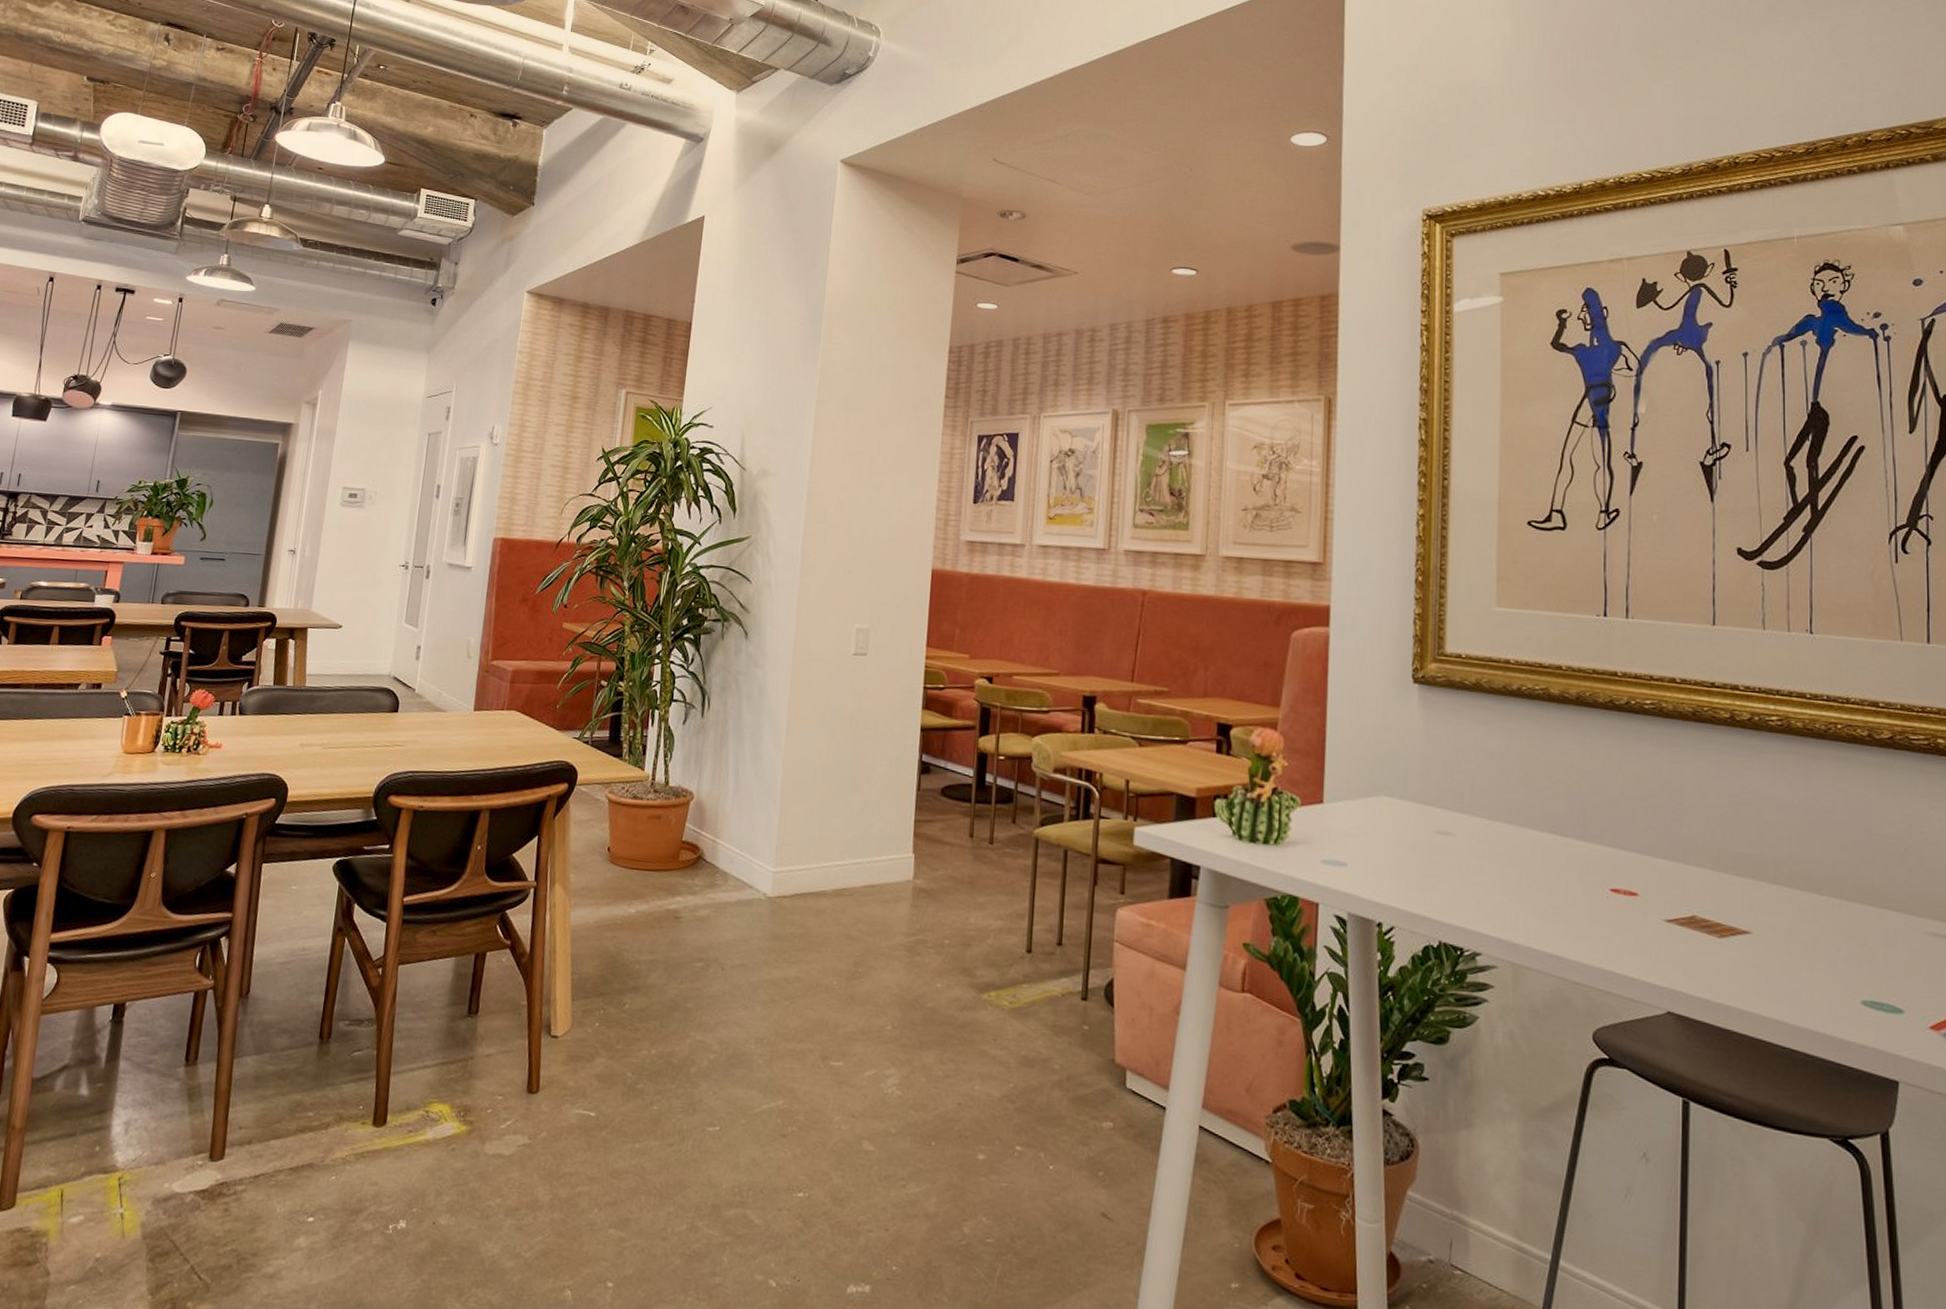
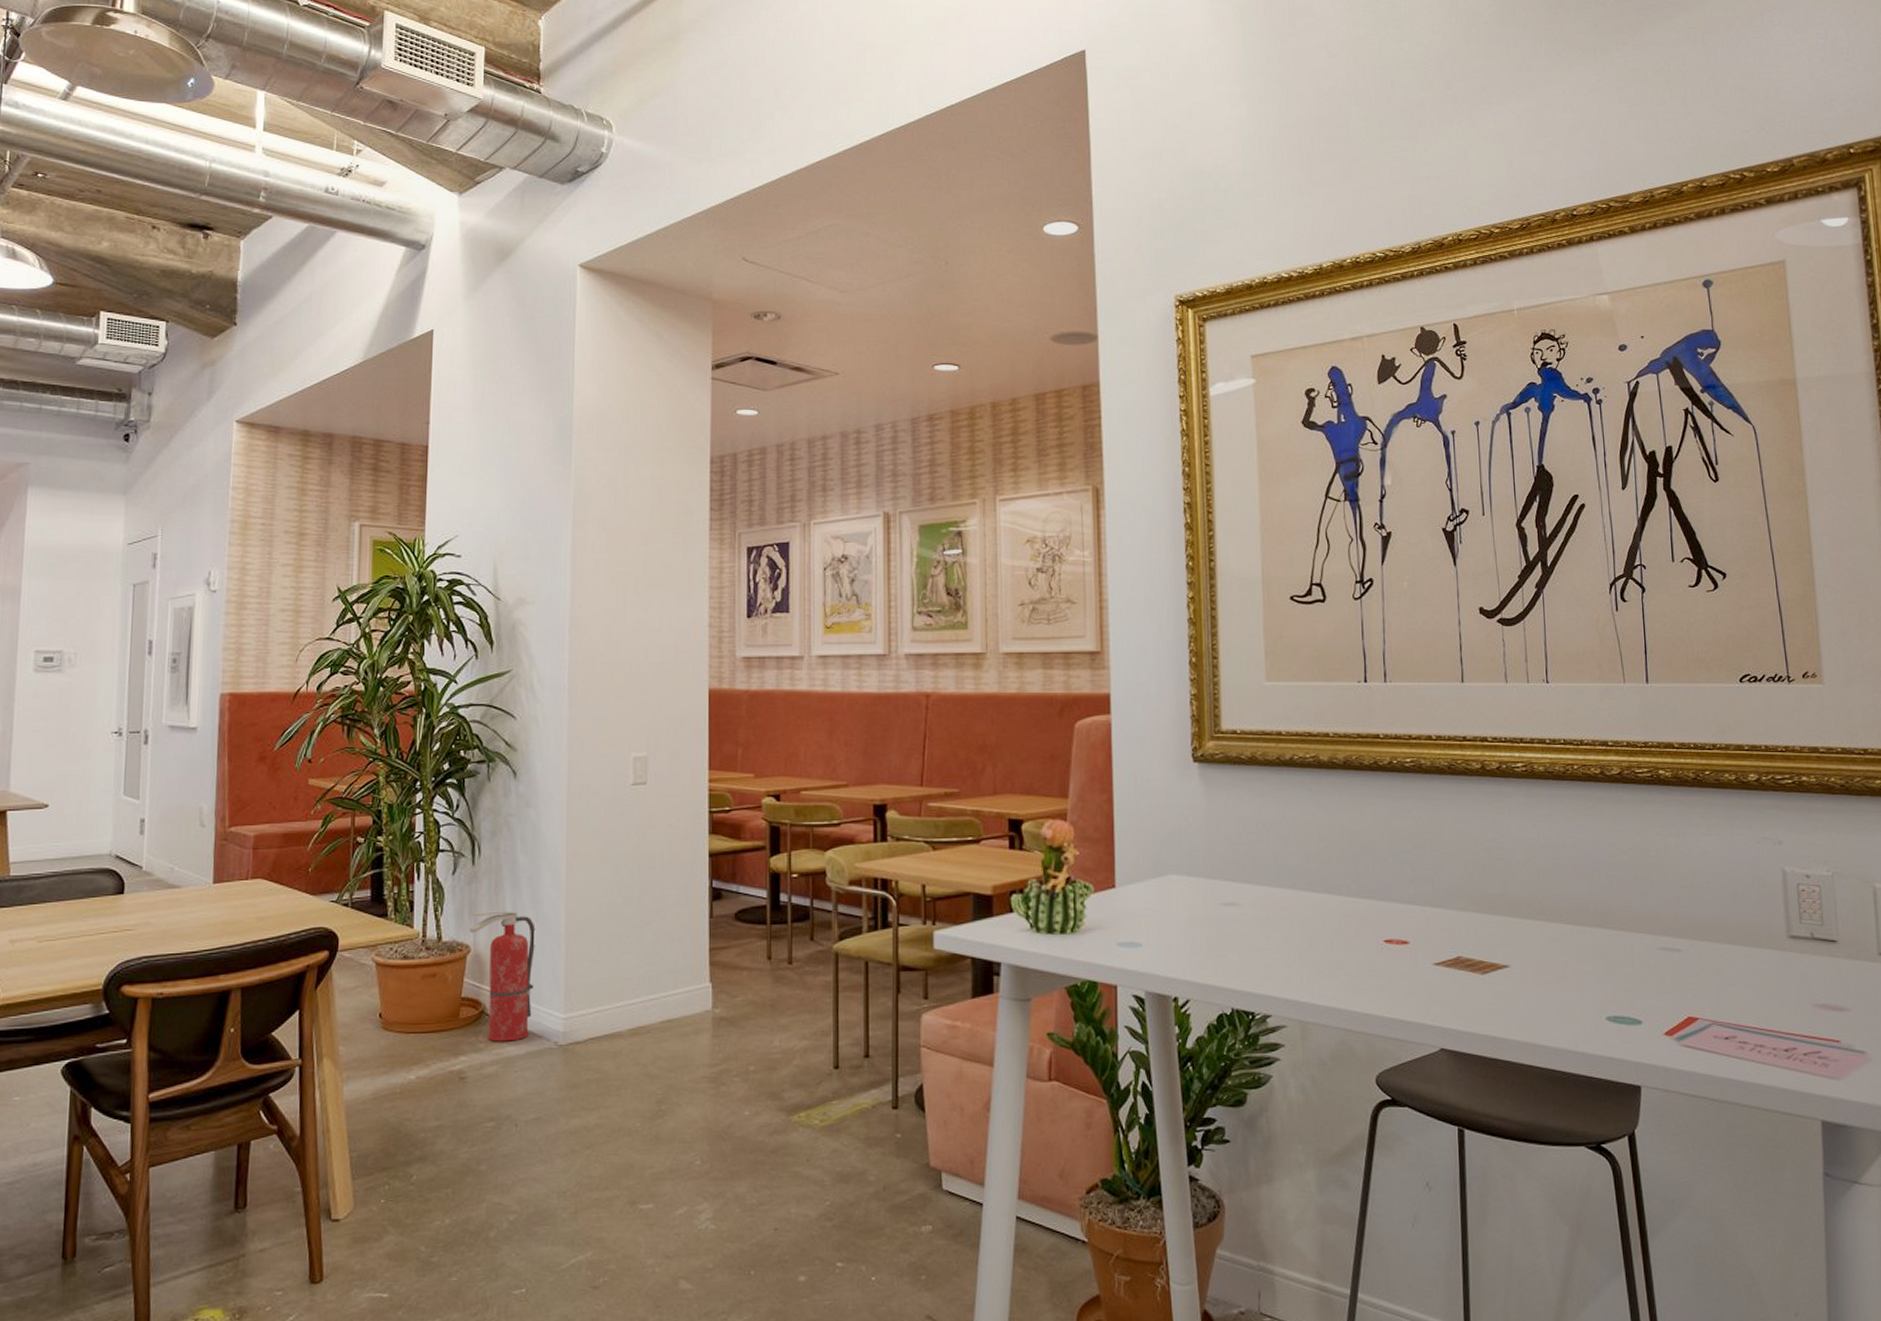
fire extinguisher: none [694,761,754,888] -> present [469,909,536,1042]

